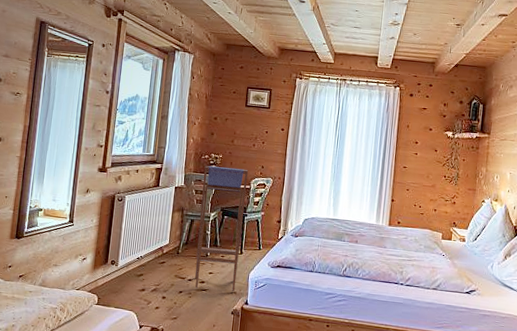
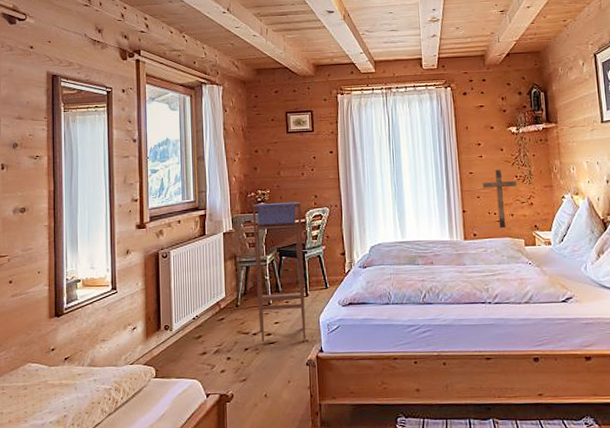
crucifix: none [413,167,445,221] -> present [482,169,517,229]

